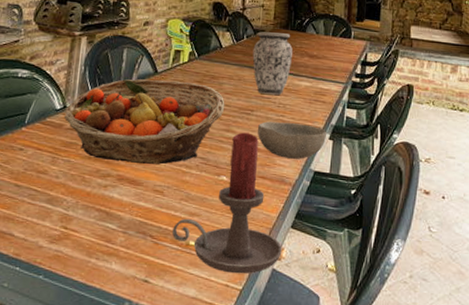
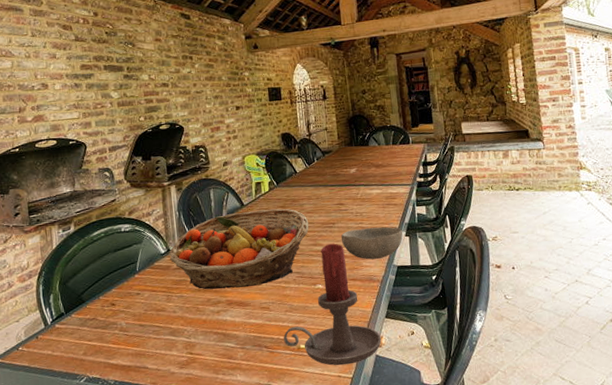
vase: present [252,31,293,95] -> none [324,150,361,207]

